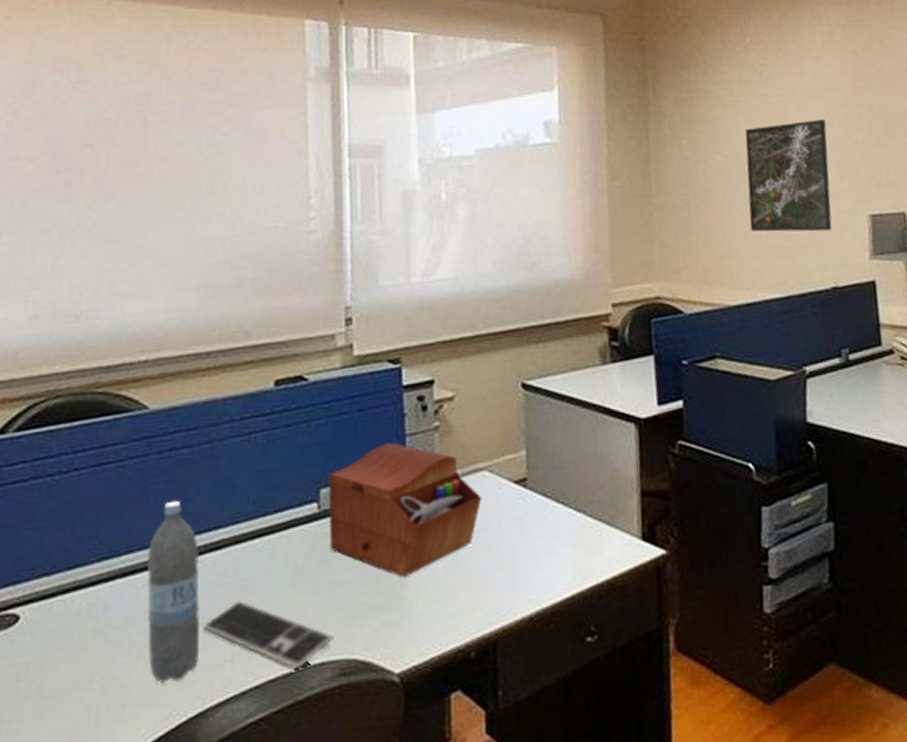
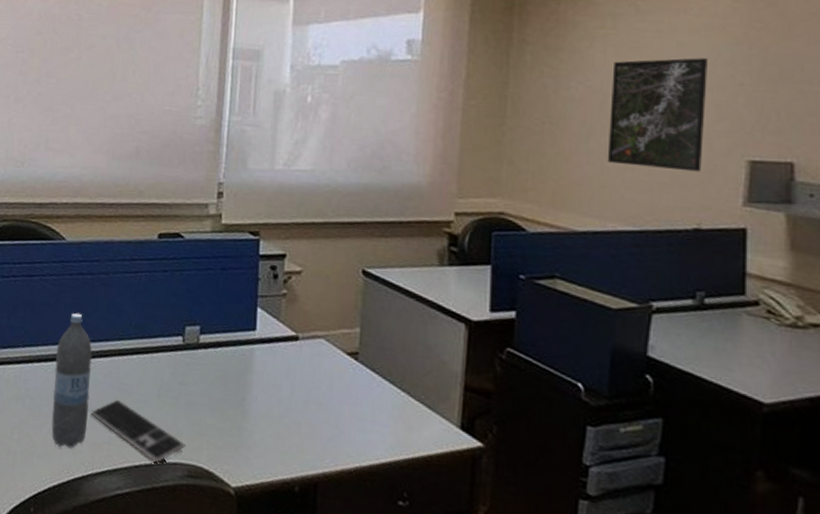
sewing box: present [328,443,482,578] -> none [189,299,318,412]

